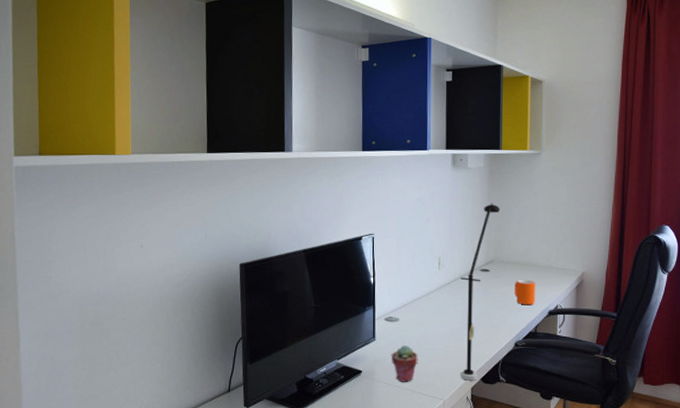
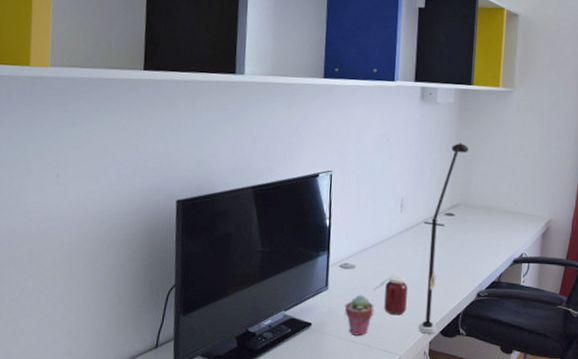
jar: none [417,327,448,364] -> present [374,275,408,315]
mug: present [514,279,535,306] -> none [479,225,501,253]

